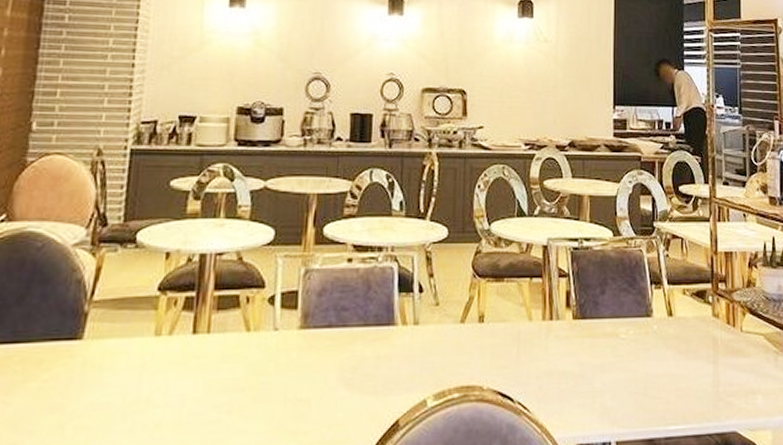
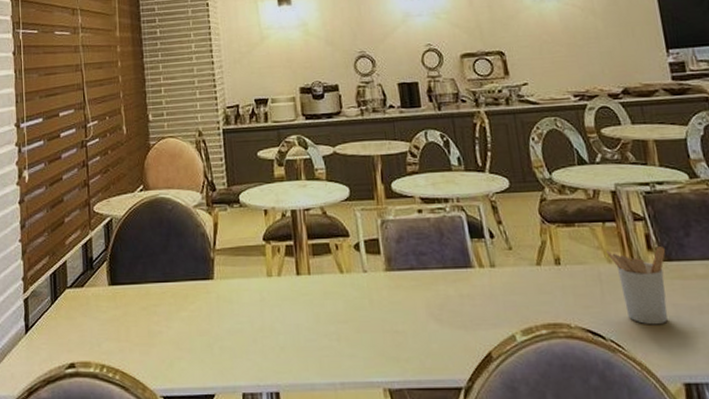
utensil holder: none [529,304,582,386] -> present [606,247,668,325]

